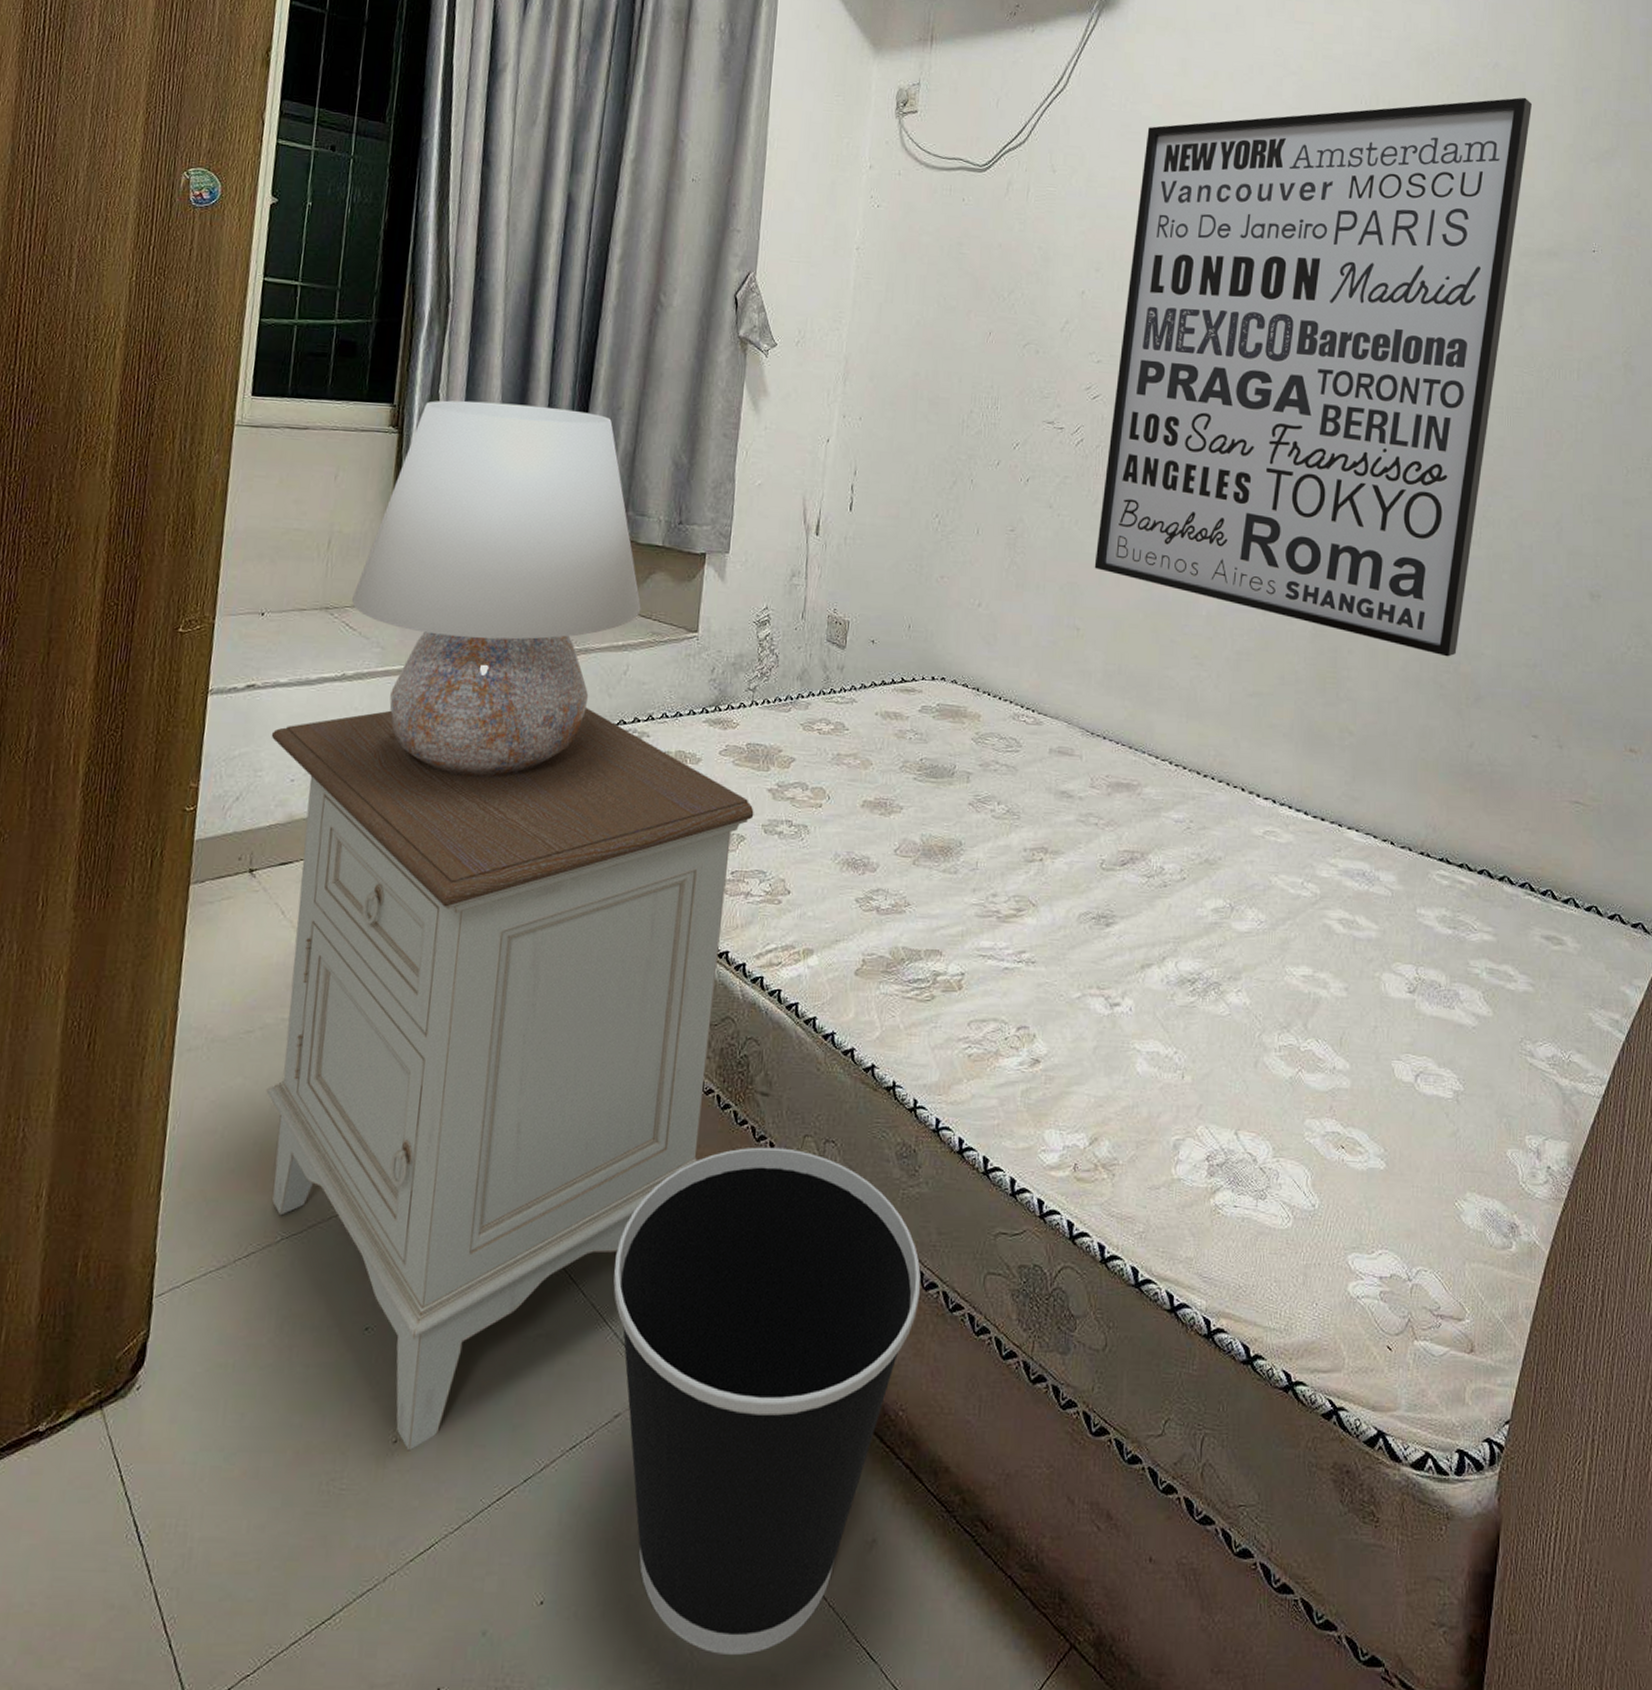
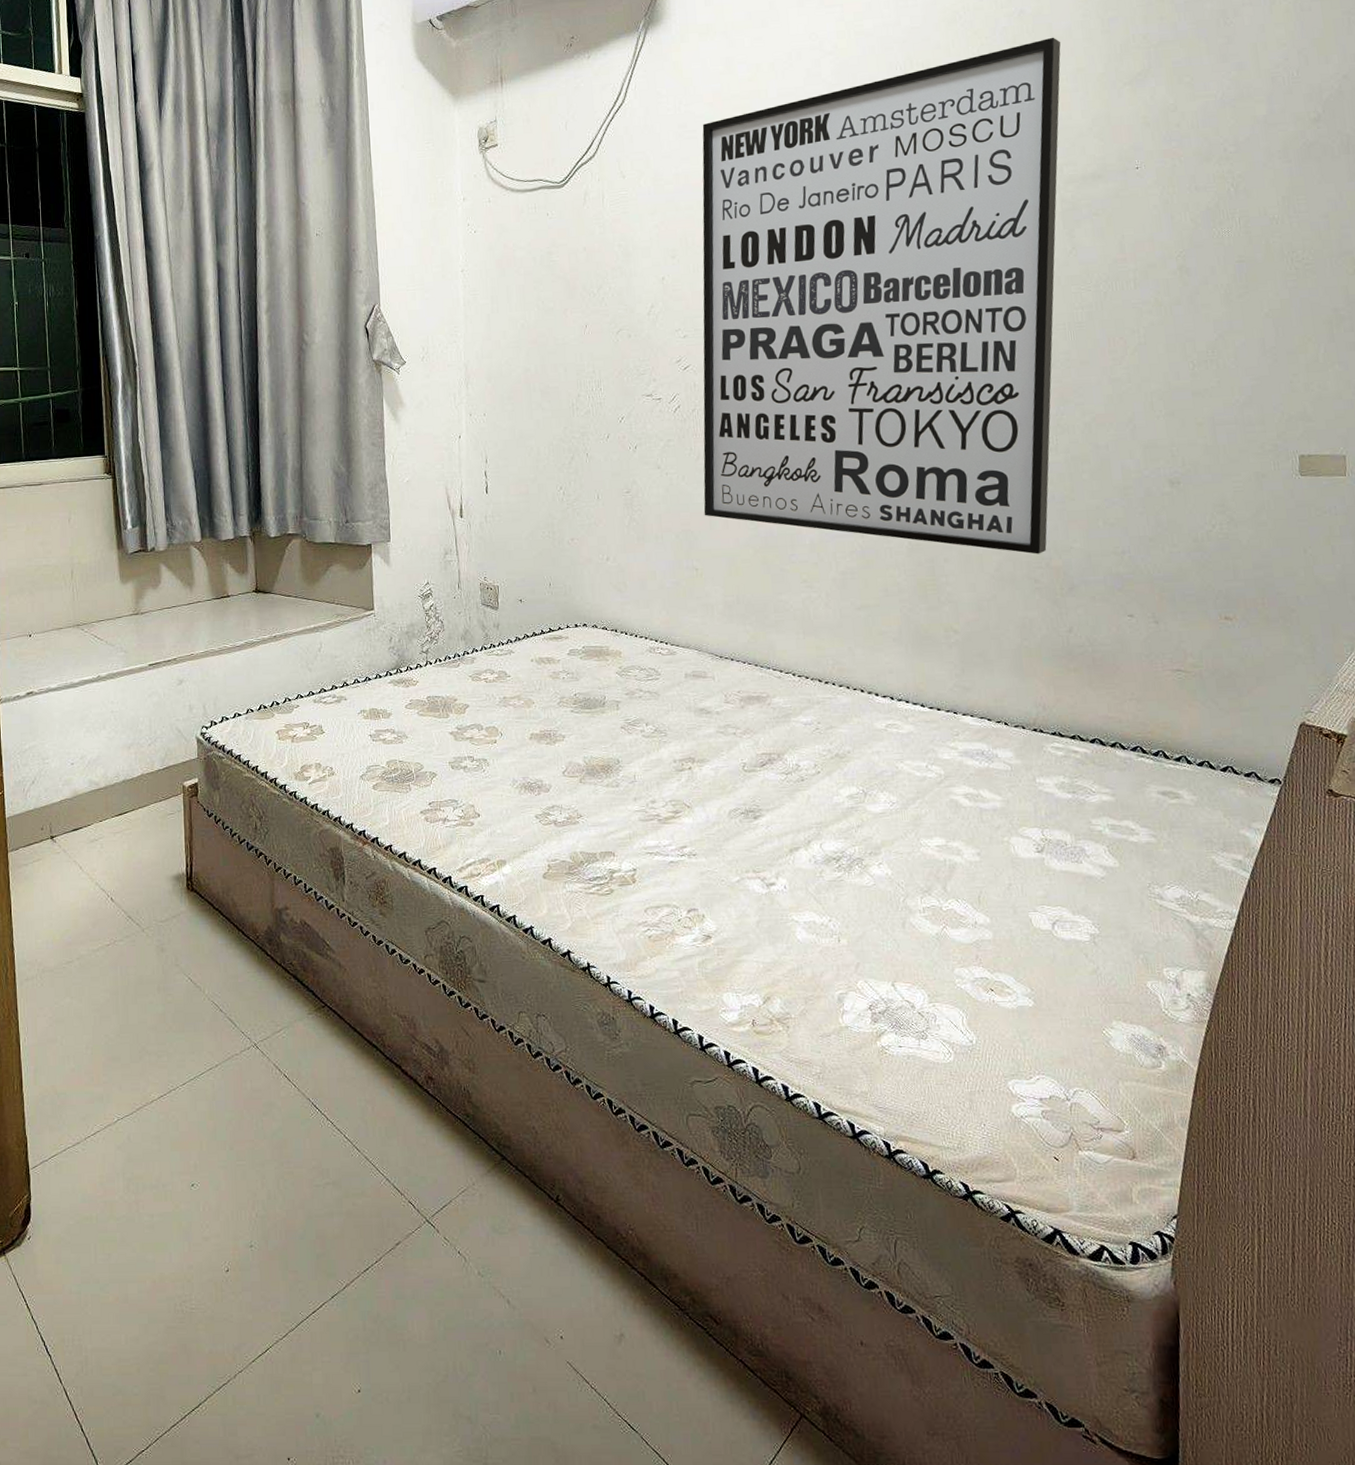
nightstand: present [266,707,754,1451] -> none [51,681,441,1278]
table lamp: present [351,400,642,778] -> none [95,440,325,747]
wastebasket: present [613,1147,921,1655] -> none [379,1023,634,1428]

